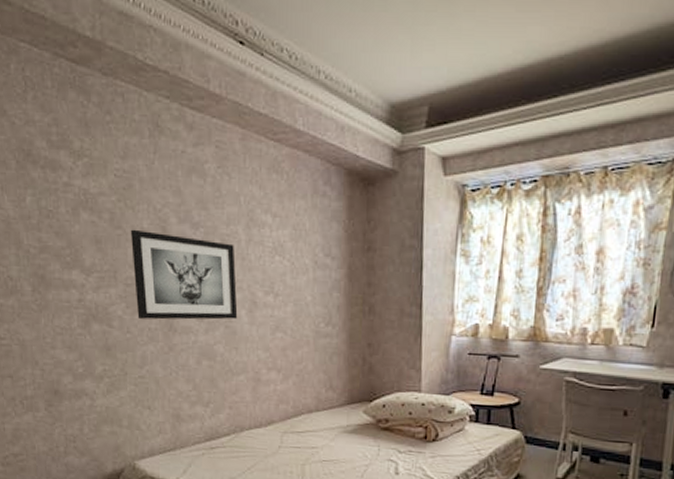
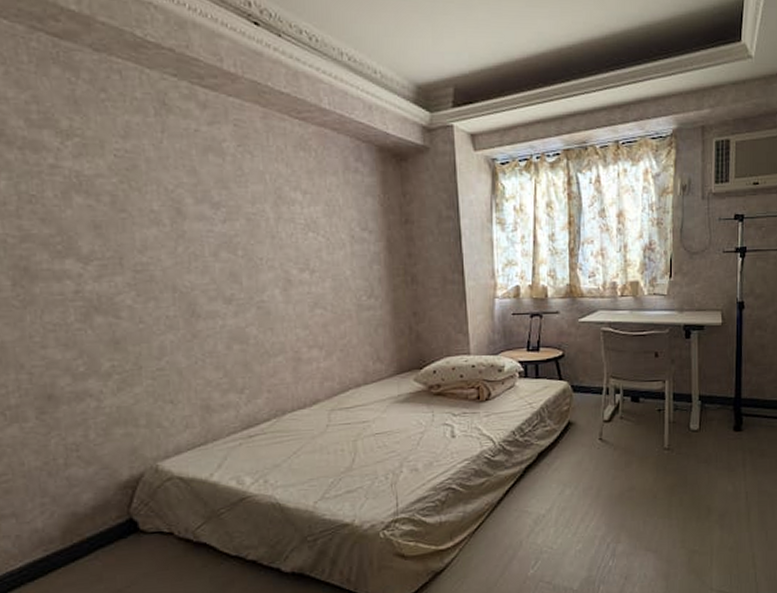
wall art: present [130,229,238,320] -> none [137,212,271,307]

